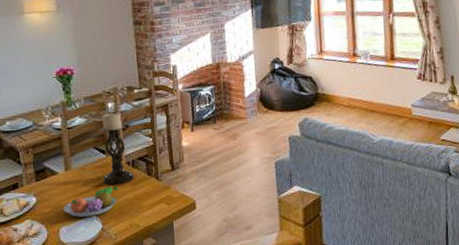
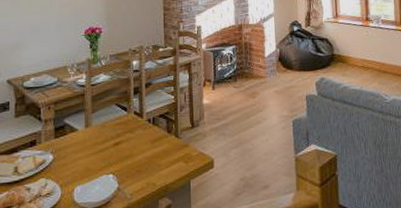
fruit bowl: present [63,186,119,217] -> none [80,144,138,176]
candle holder: present [99,111,134,185] -> none [123,69,154,142]

